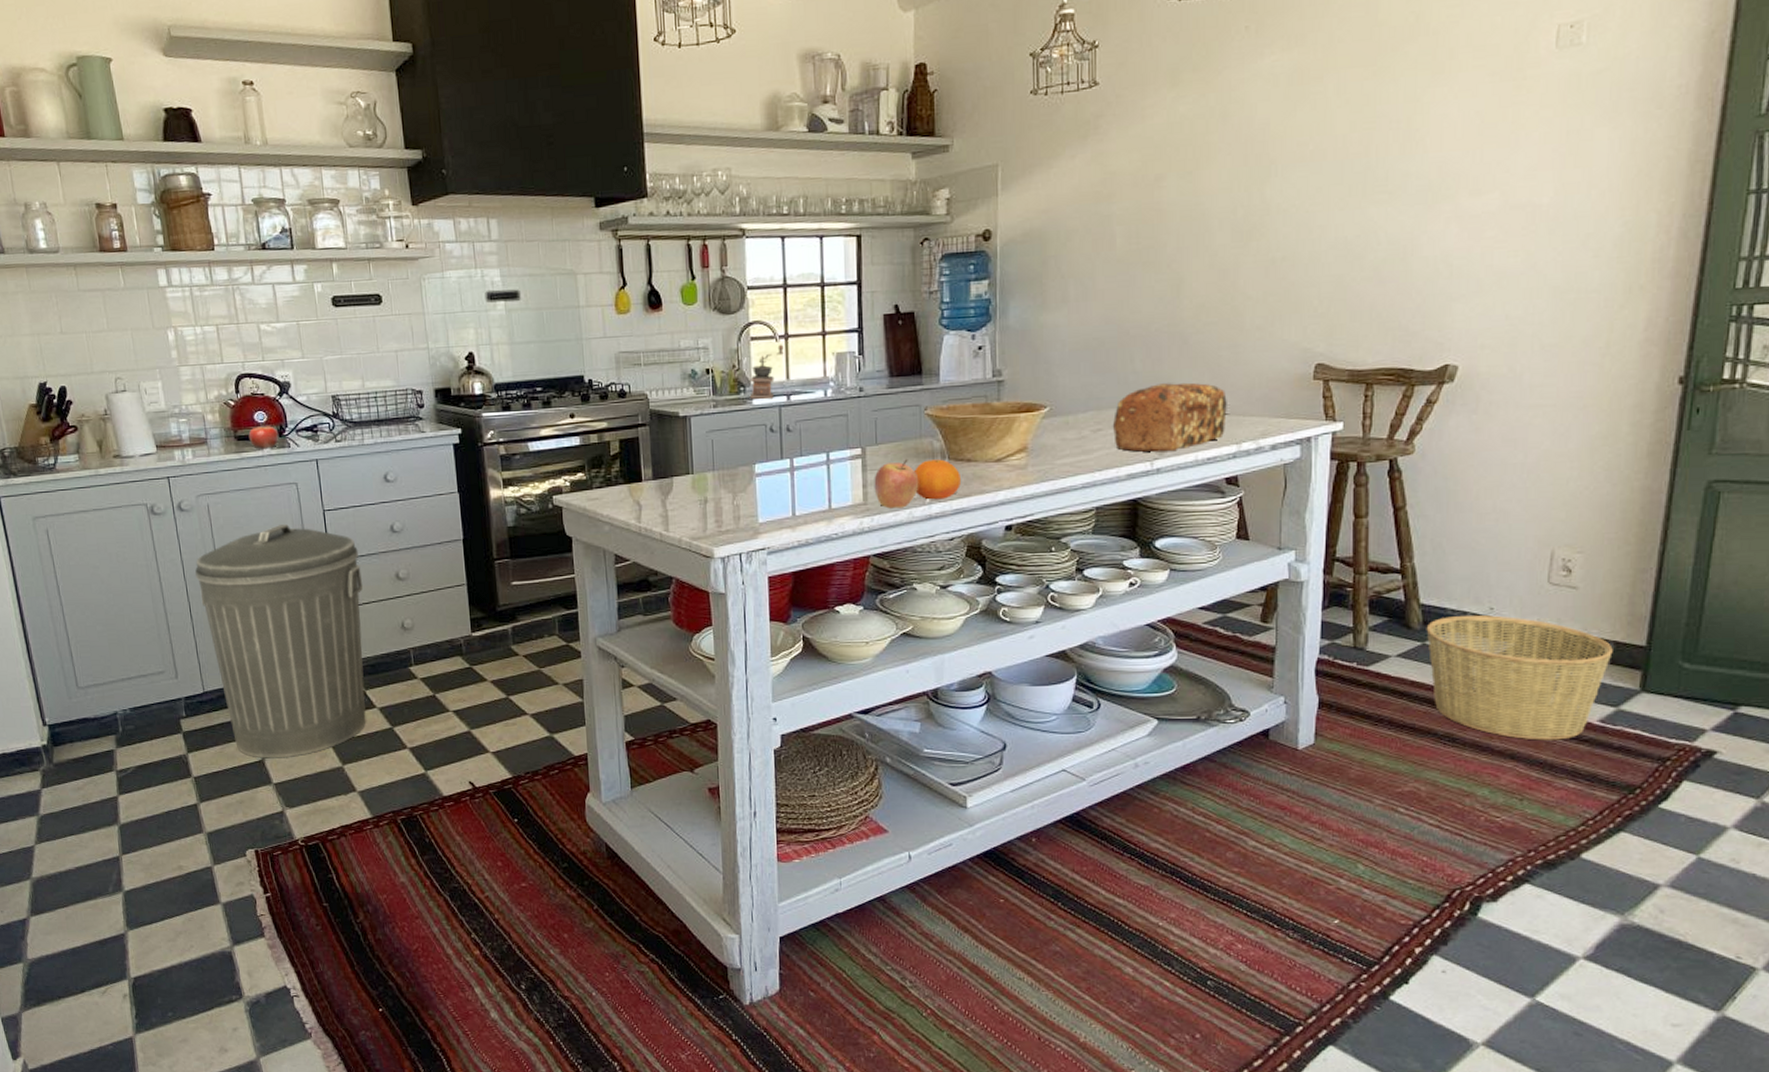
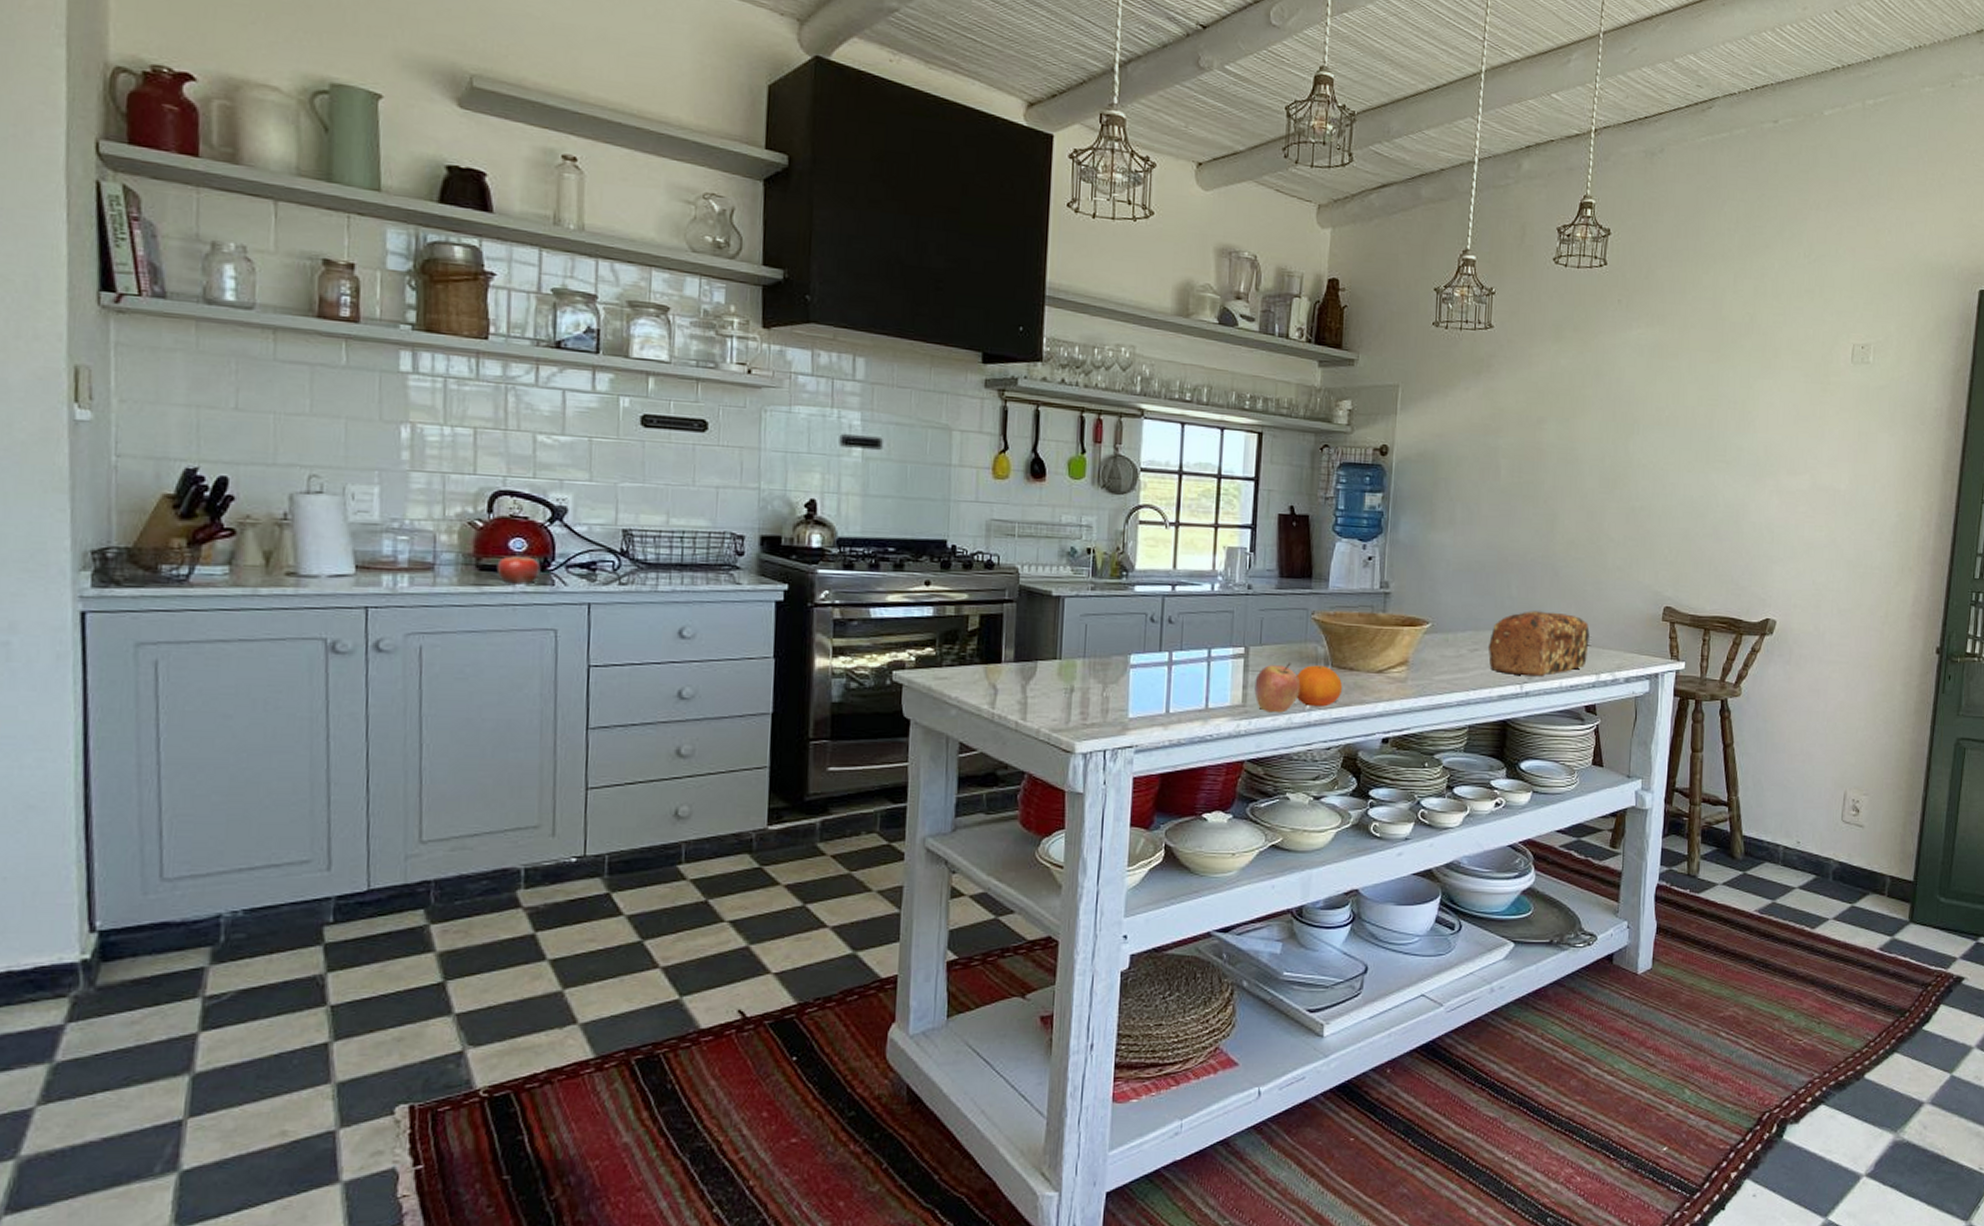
trash can: present [195,525,366,759] -> none [385,679,629,980]
coffee grinder: present [749,344,783,400] -> none [1132,531,1173,588]
basket: present [1426,615,1613,741] -> none [1746,848,1889,967]

